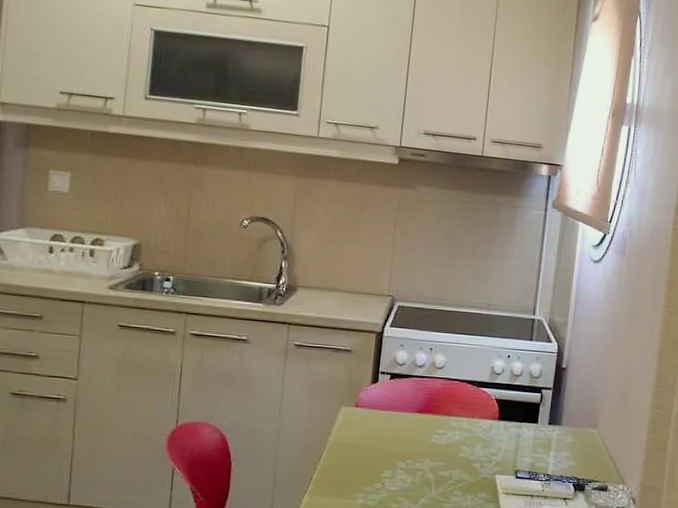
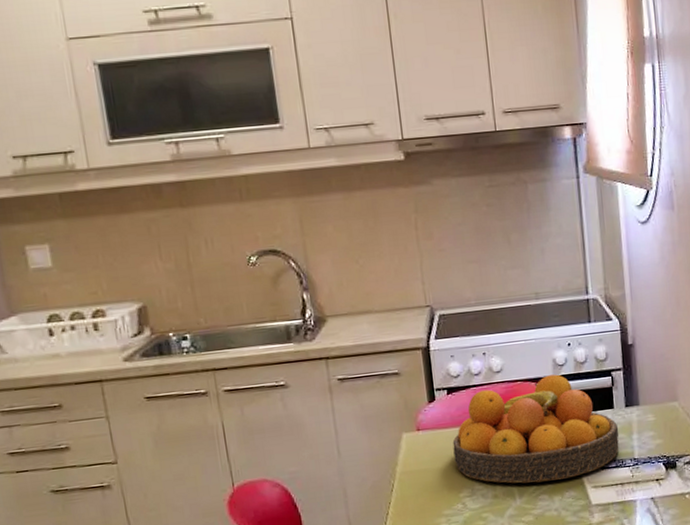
fruit bowl: none [383,380,539,480] -> present [452,374,619,484]

